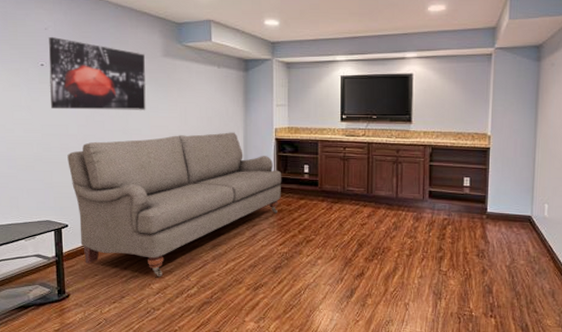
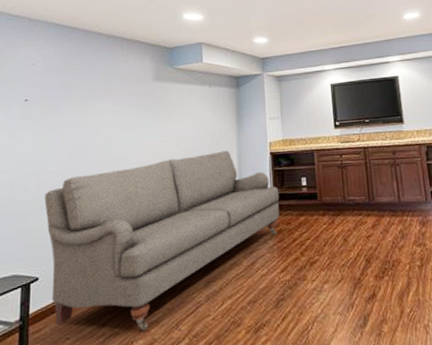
wall art: present [49,37,146,110] -> none [32,71,135,145]

